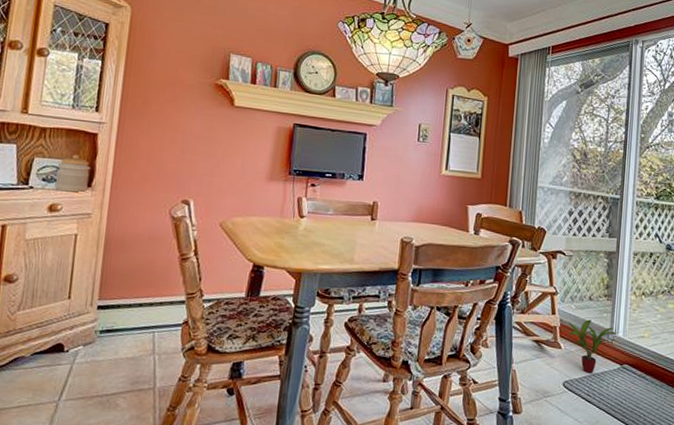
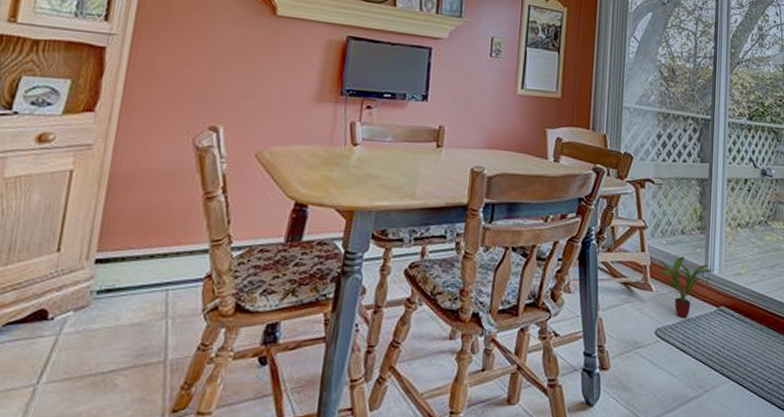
jar: present [54,154,91,193] -> none [46,72,95,119]

